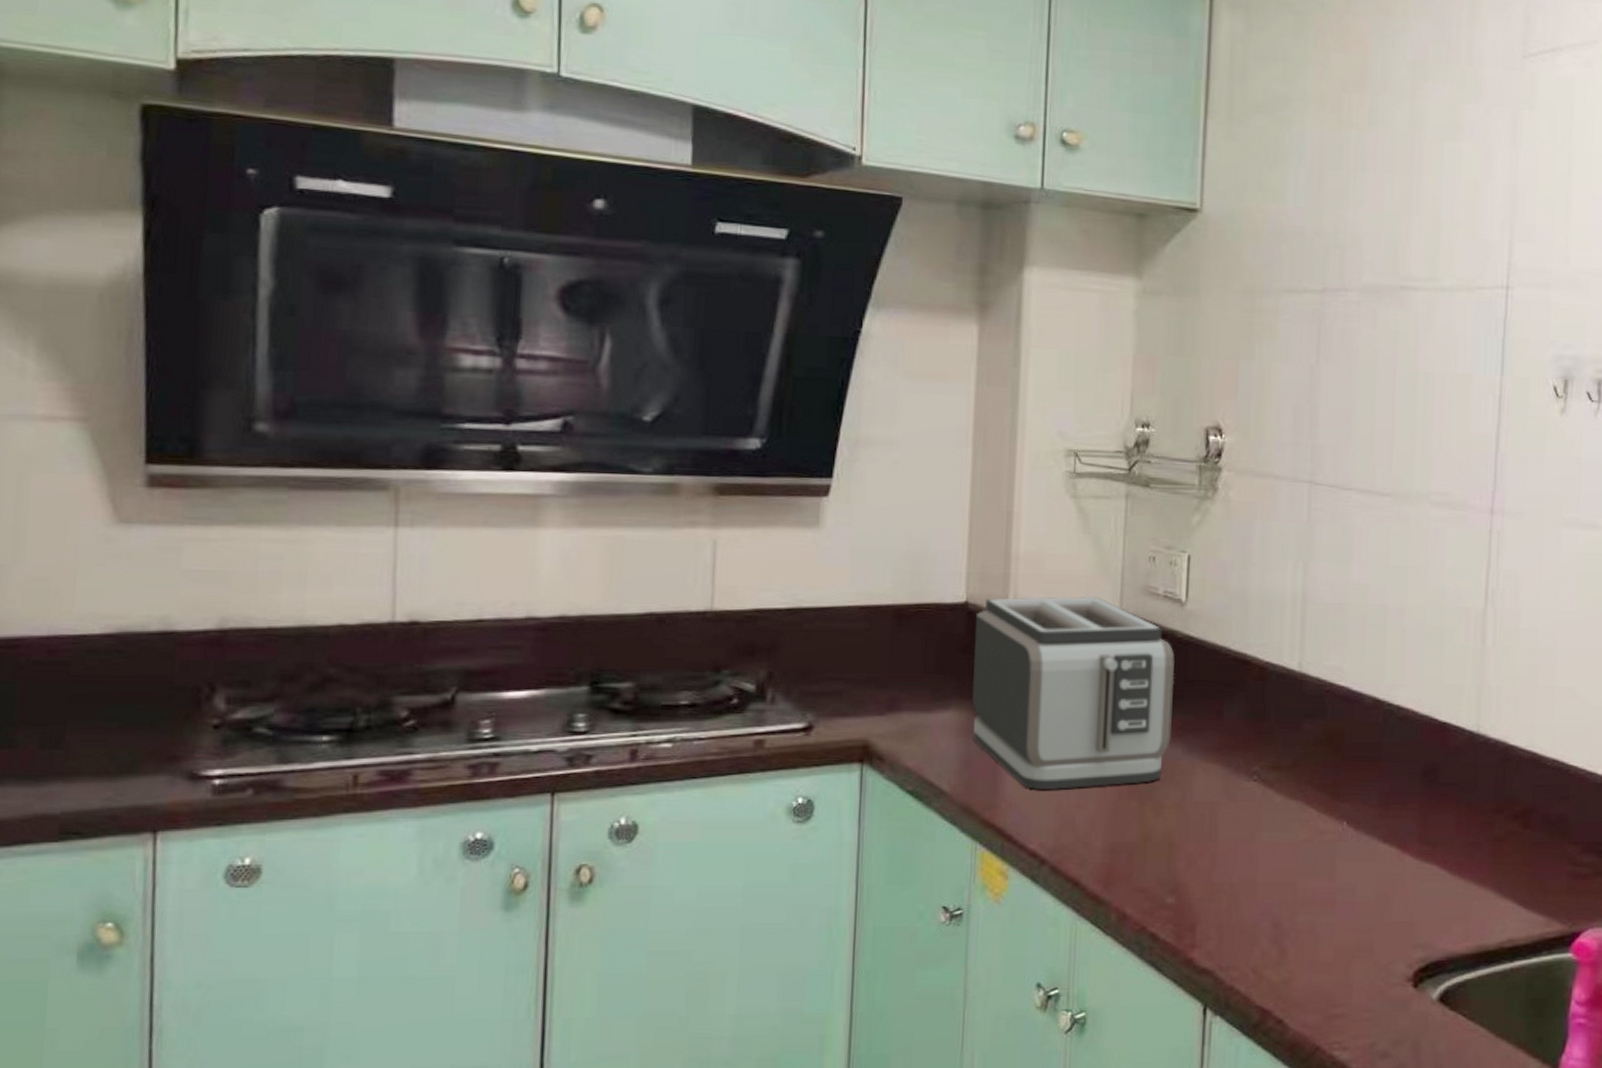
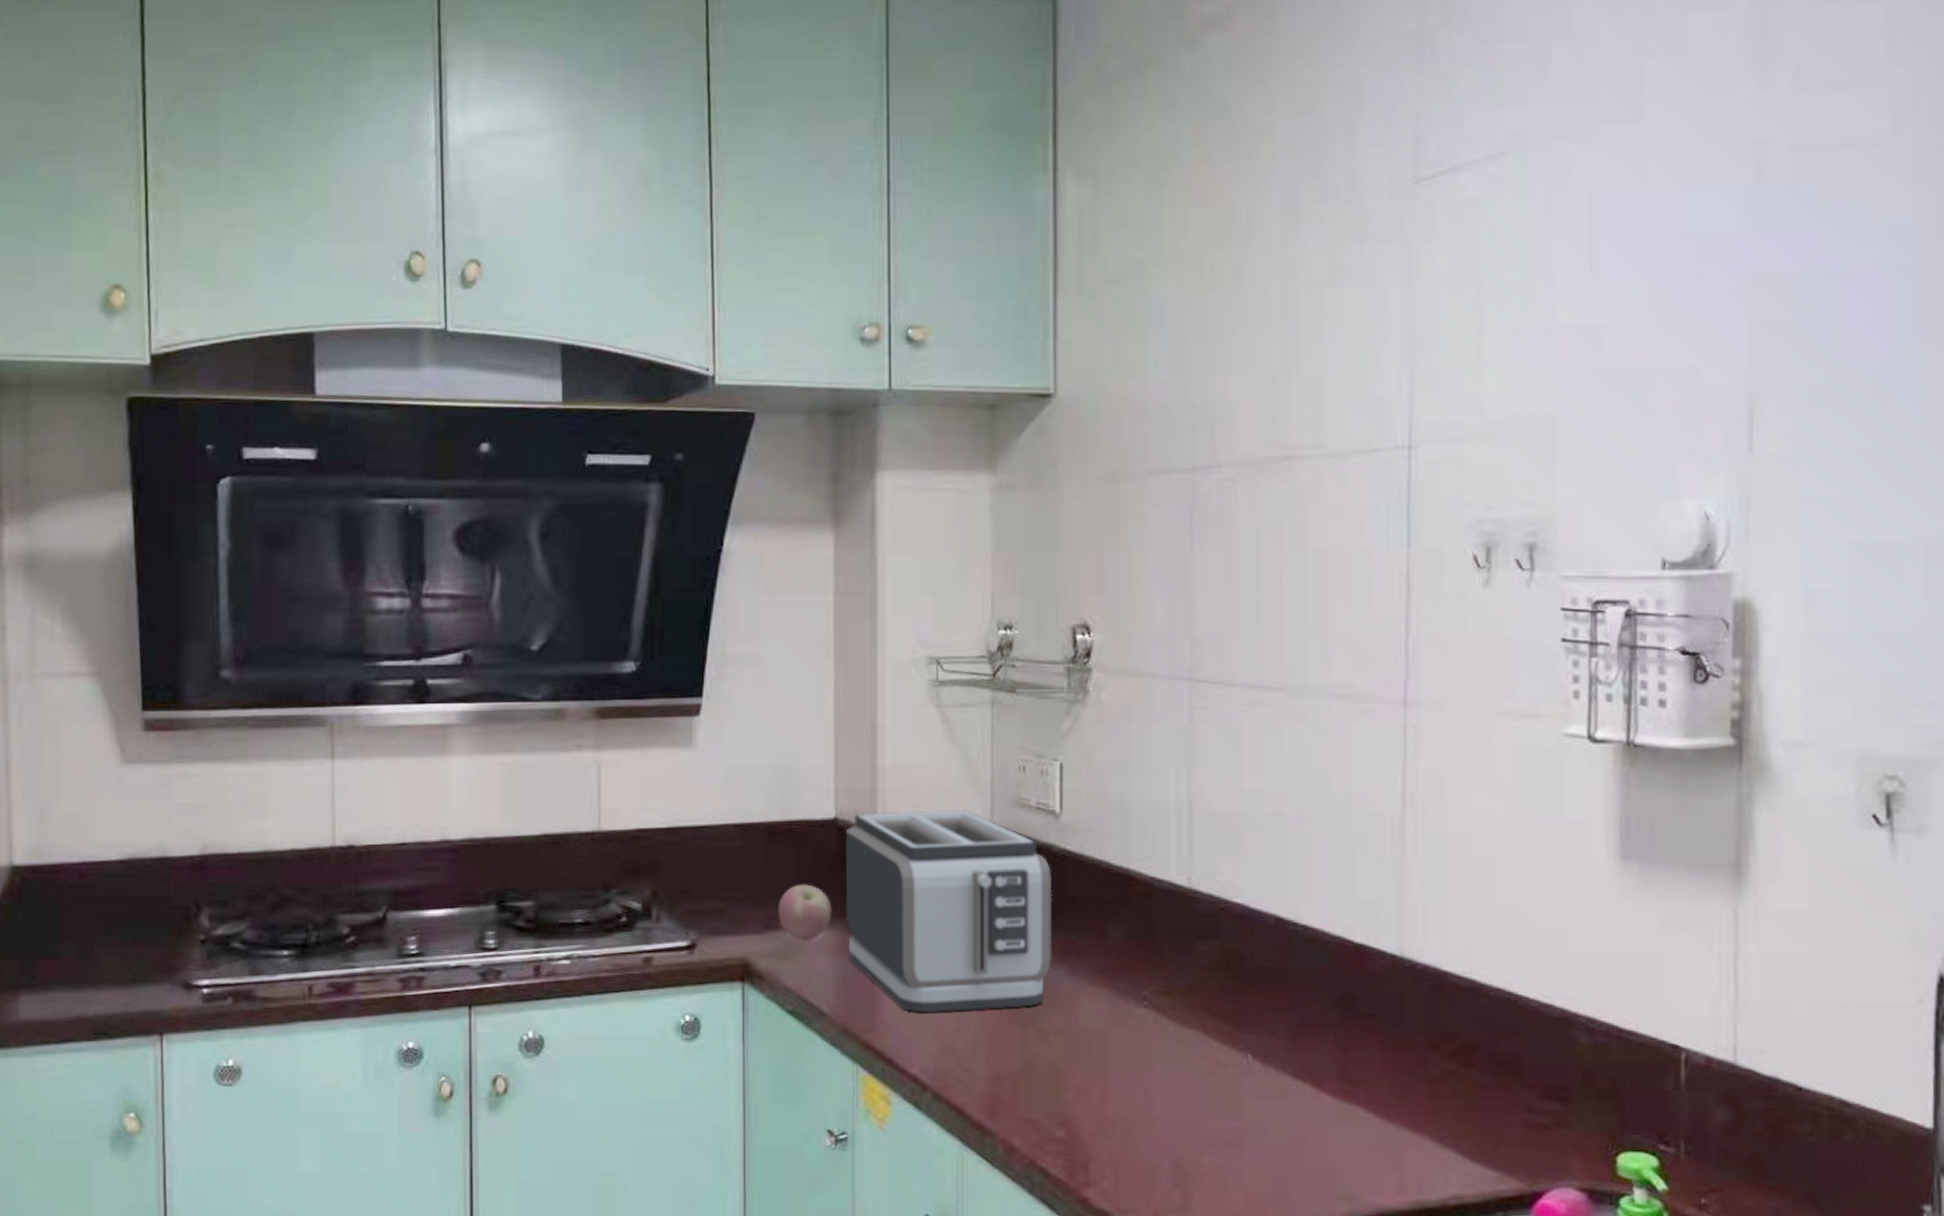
apple: none [902,666,959,723] -> present [778,884,832,942]

